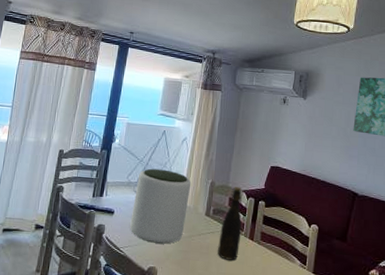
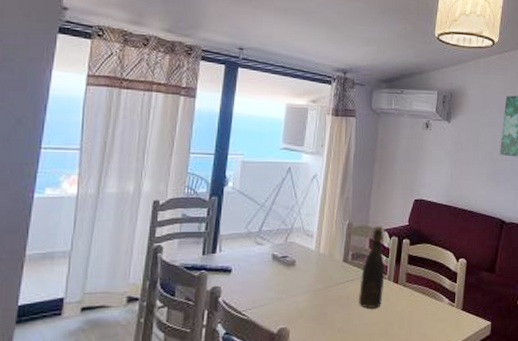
plant pot: present [130,168,192,244] -> none [252,214,325,301]

